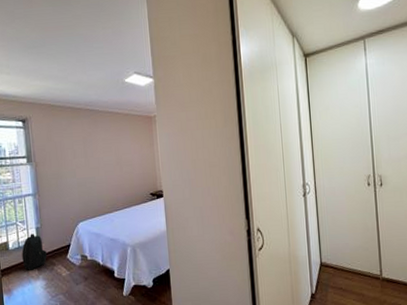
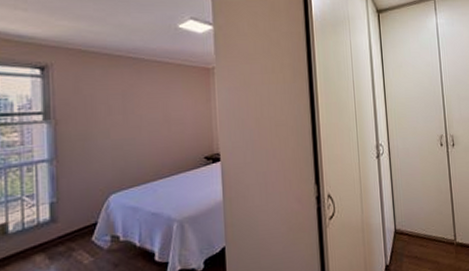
backpack: present [21,233,47,270] -> none [27,211,63,260]

